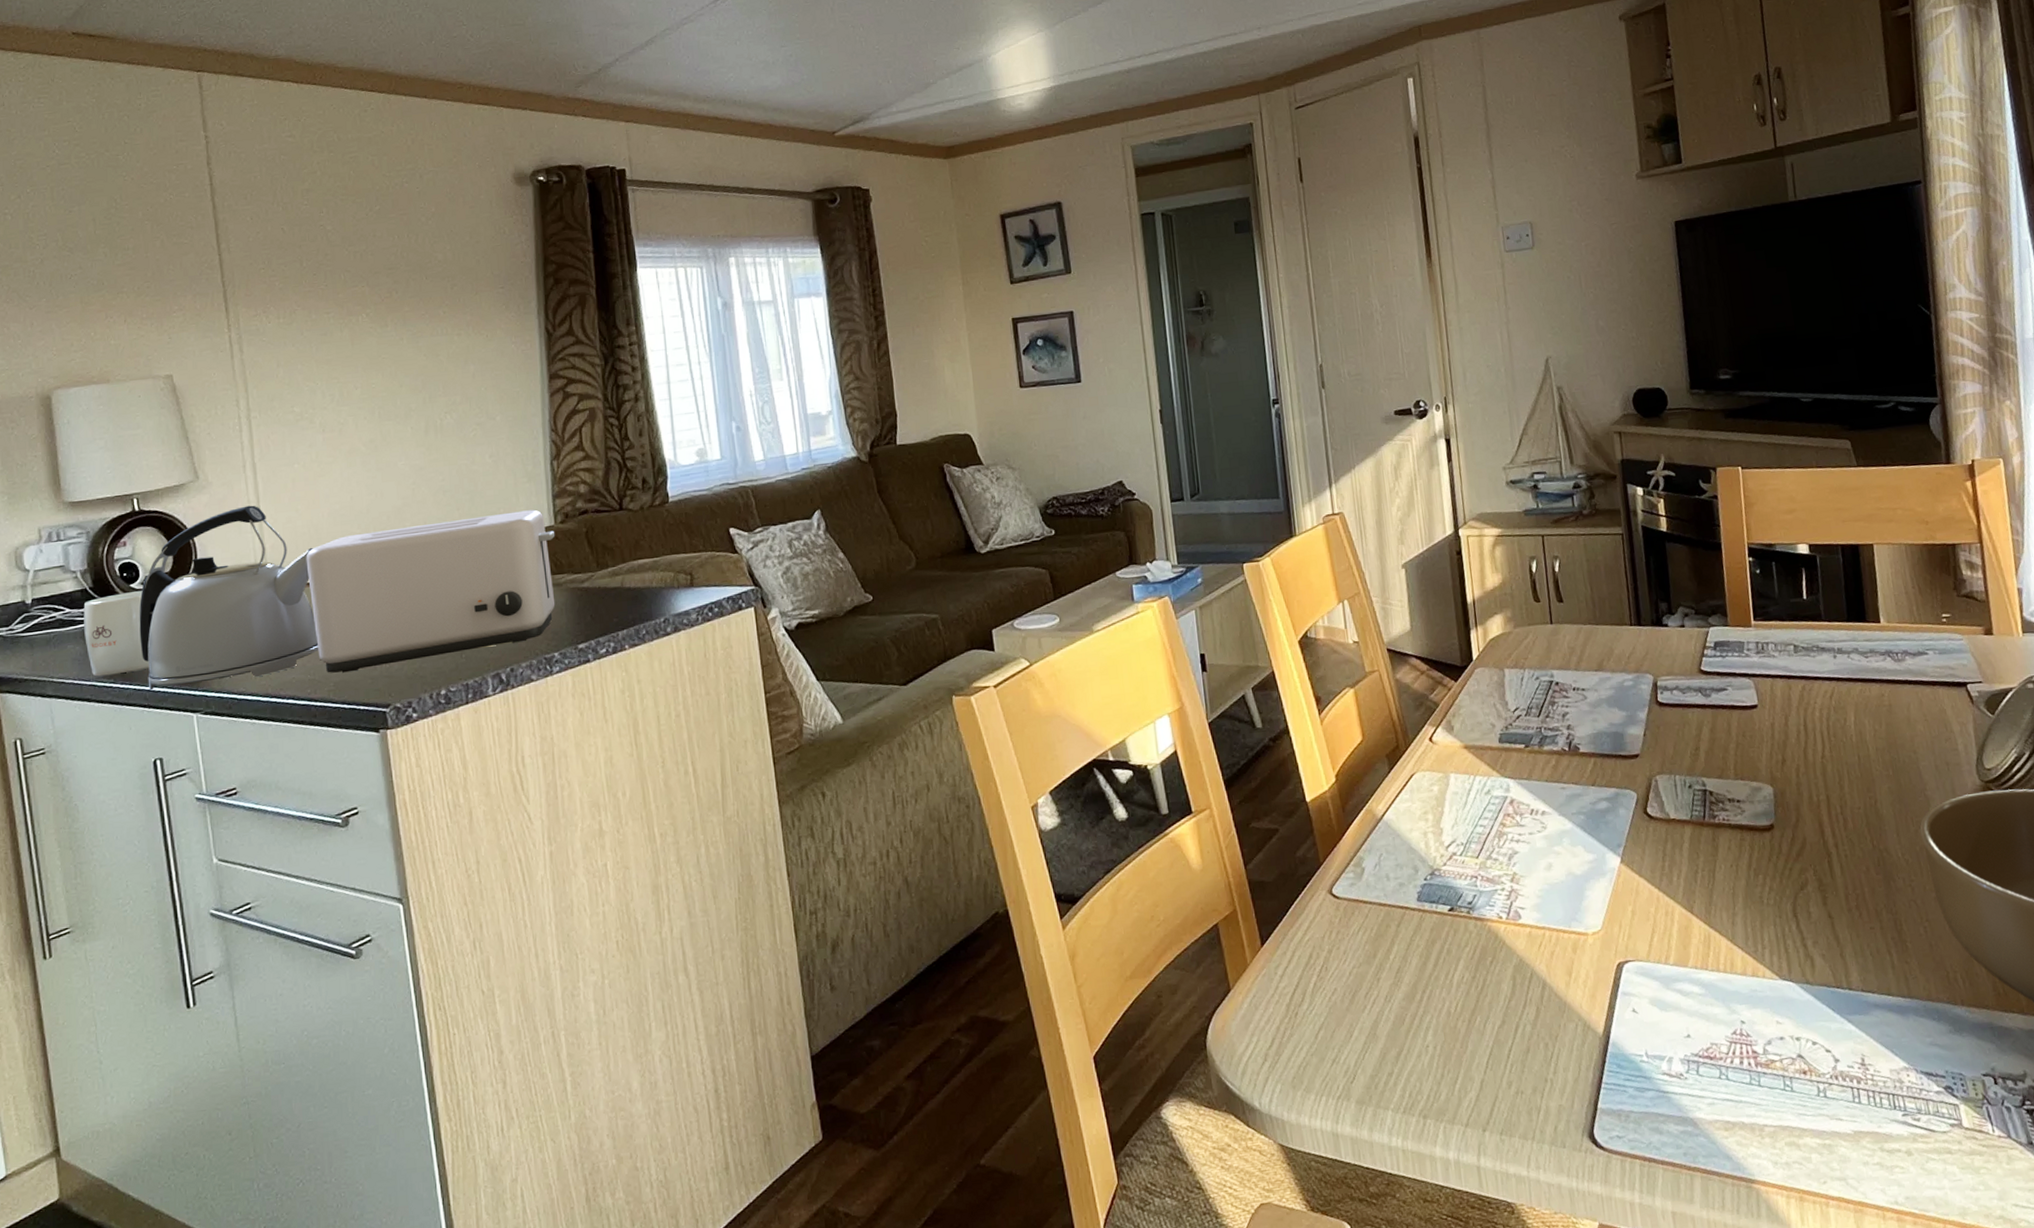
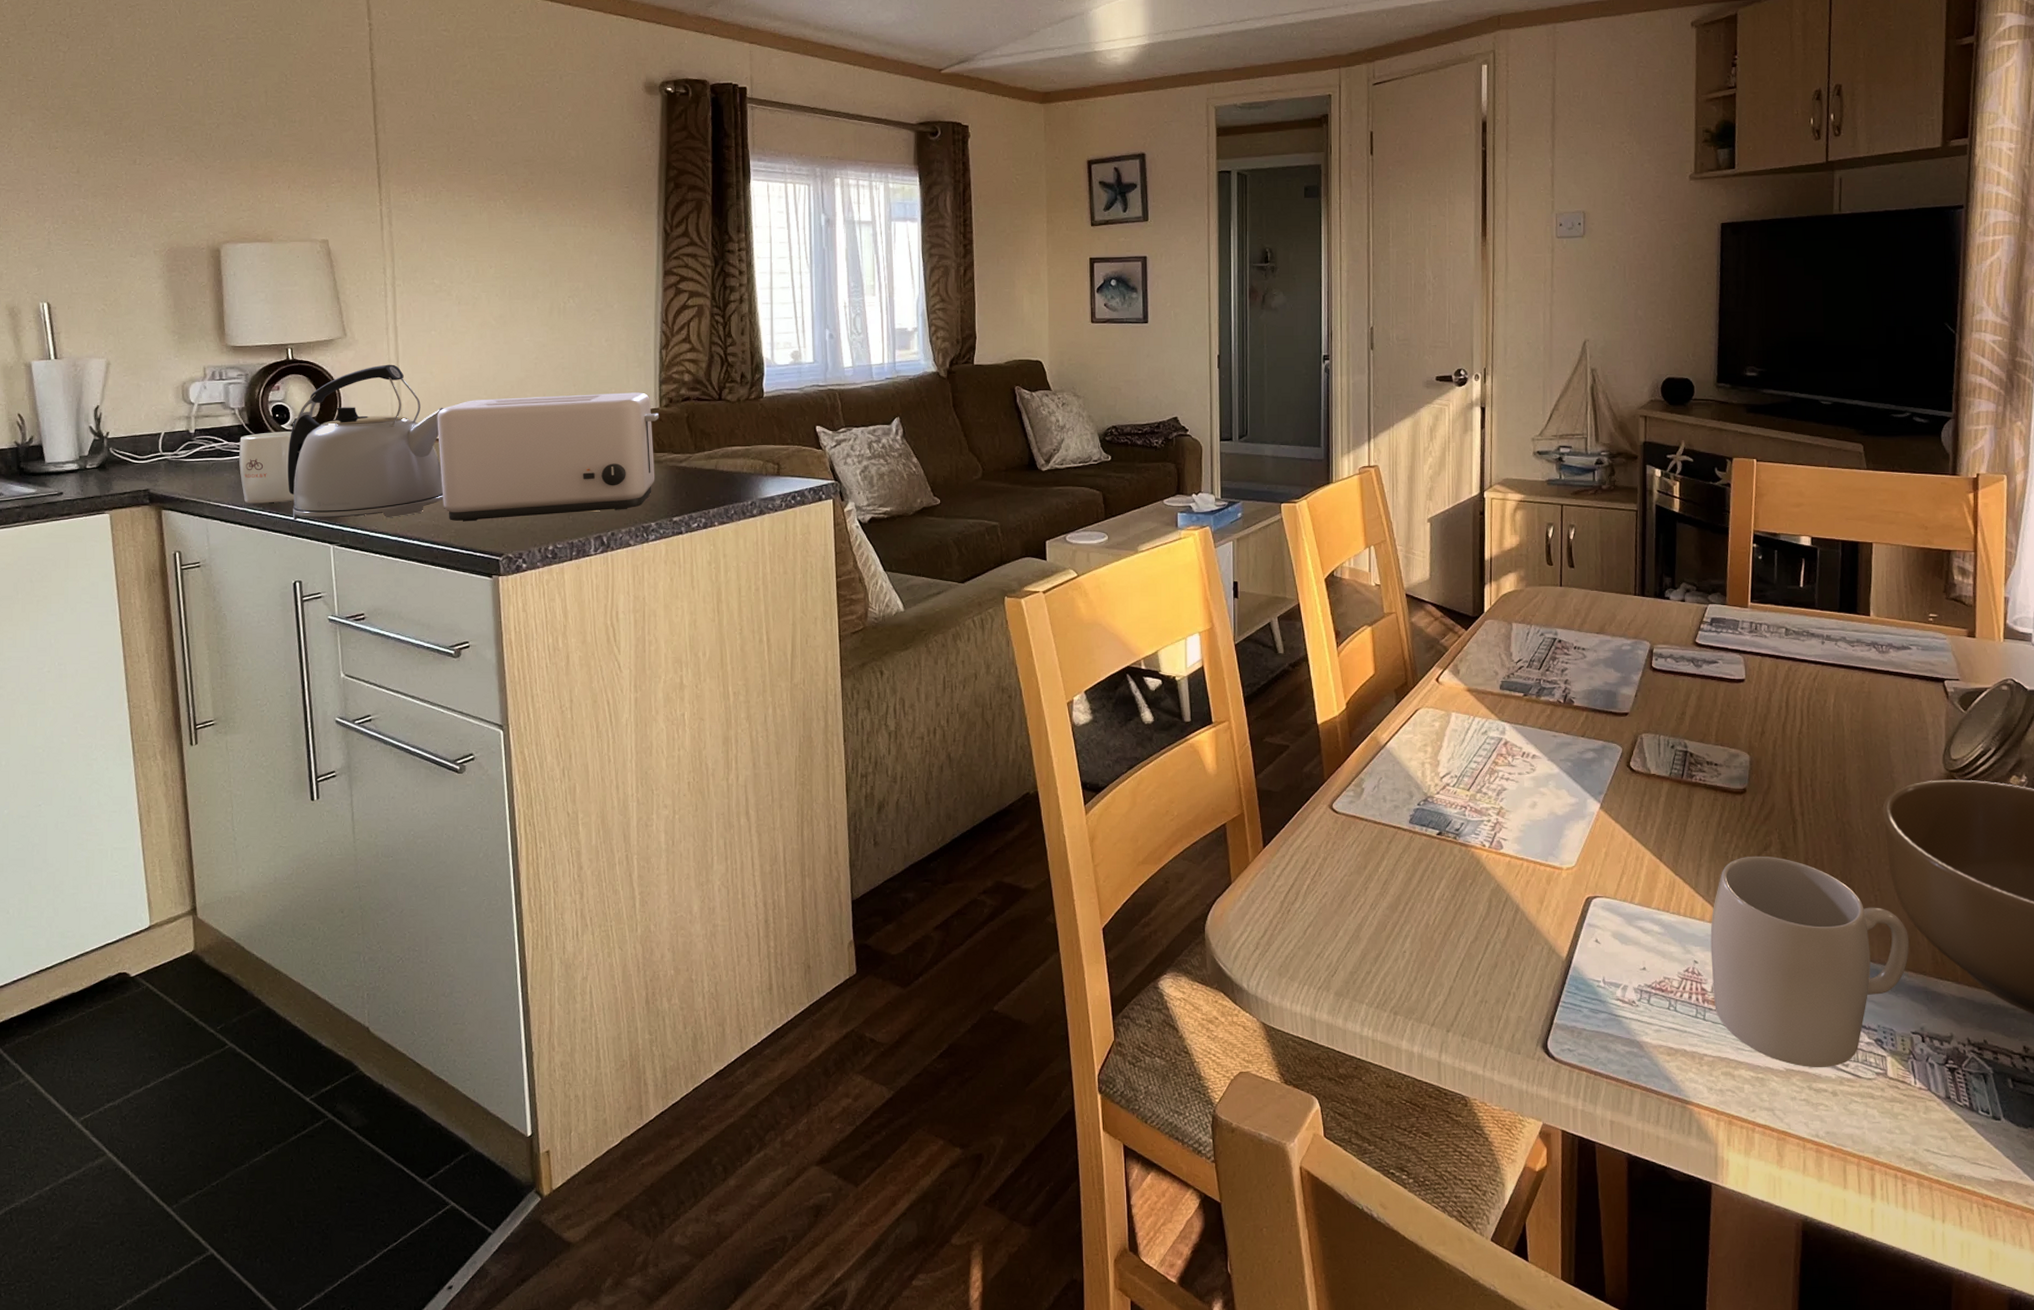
mug: none [1753,896,1969,1127] -> present [1710,856,1910,1068]

